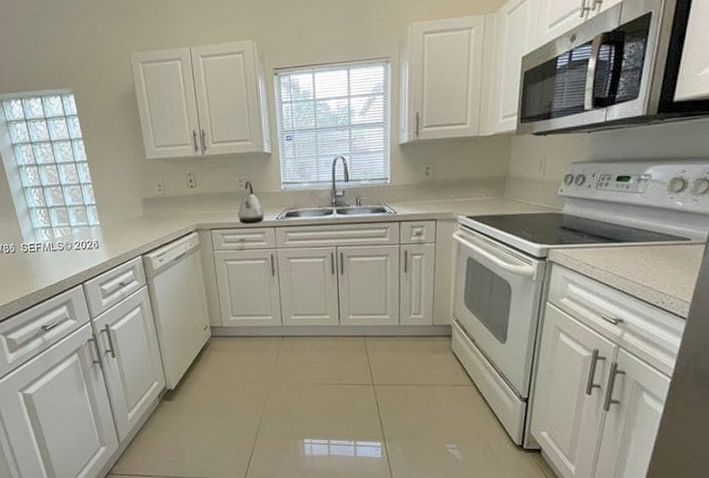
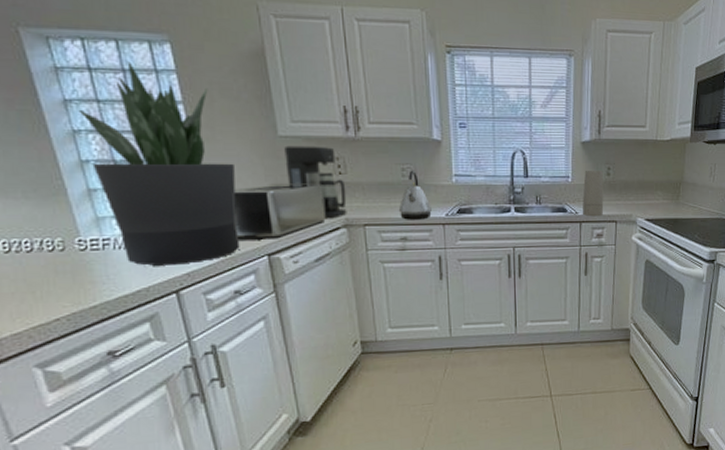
planter: none [20,112,122,264] -> present [78,61,240,266]
toaster: none [117,196,182,243] -> present [234,183,326,240]
coffee maker: none [151,165,198,226] -> present [284,145,347,220]
canister: none [401,170,423,216] -> present [582,170,604,217]

